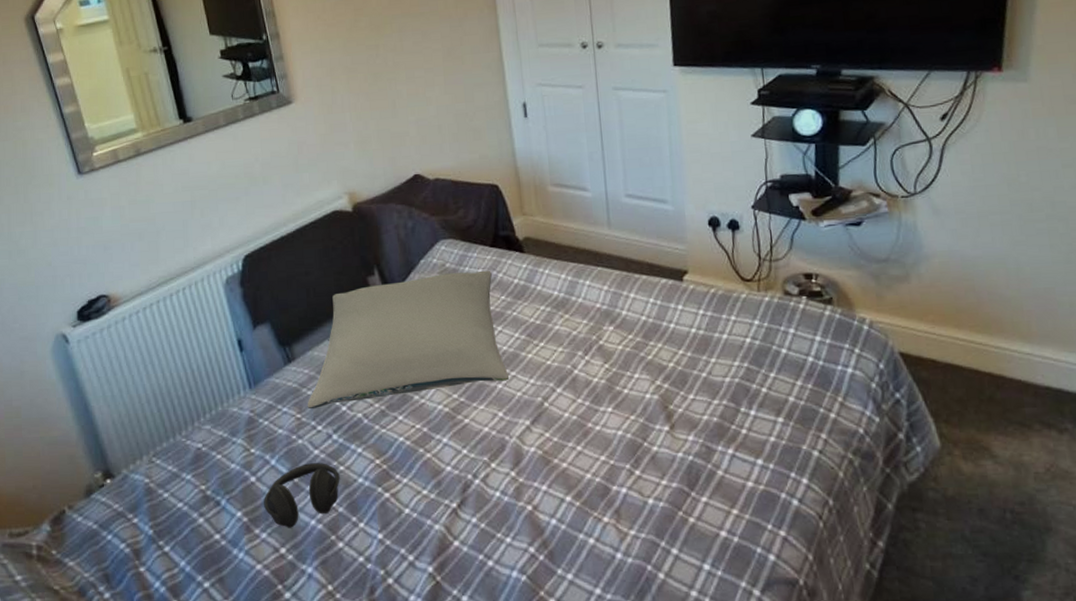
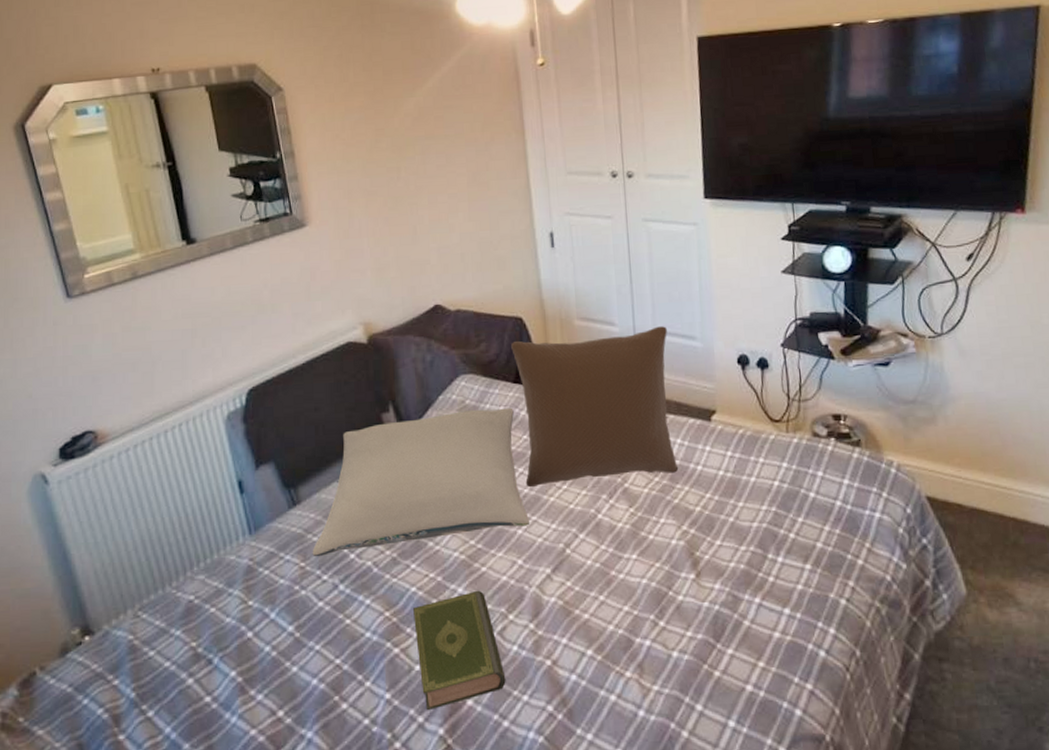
headphones: present [264,463,340,528] -> none [261,616,346,688]
book: none [402,440,490,549] -> present [413,590,506,710]
pillow: none [488,190,651,345] -> present [511,326,678,488]

